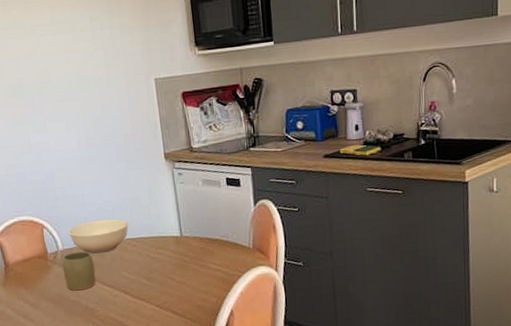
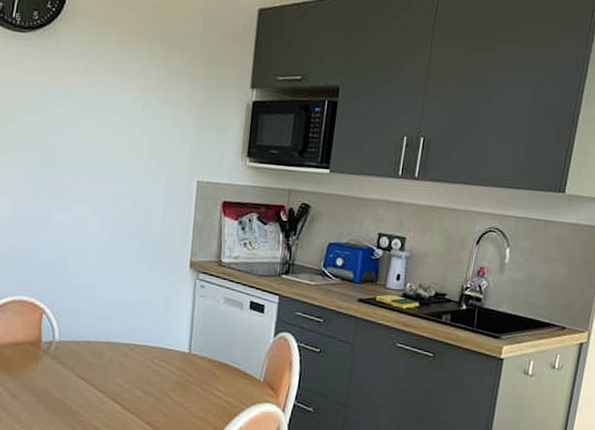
mug: present [62,251,96,291] -> none [53,346,90,390]
bowl: present [68,219,129,254] -> none [69,316,137,354]

